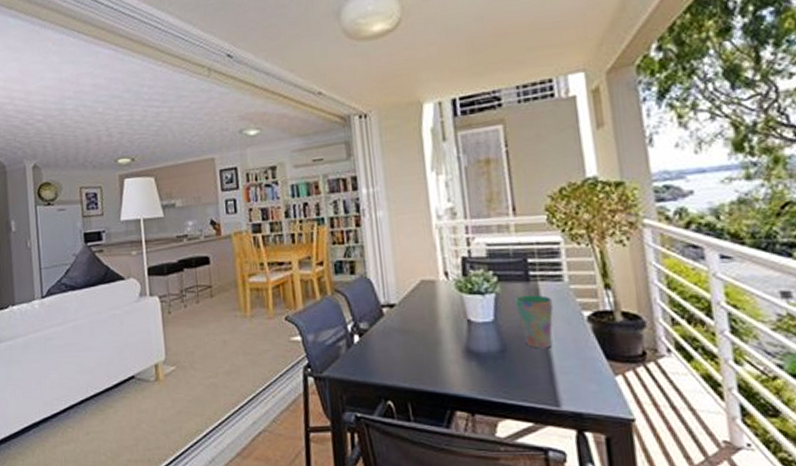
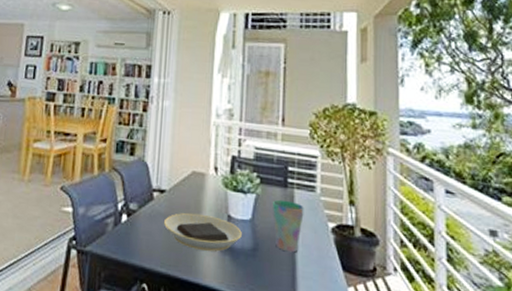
plate: none [399,323,486,361] -> present [164,213,242,252]

